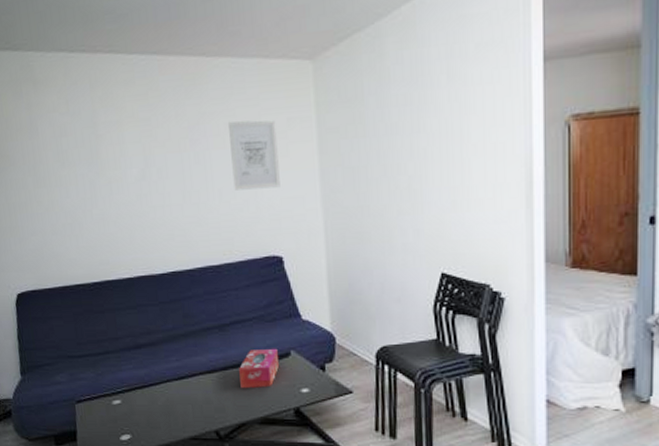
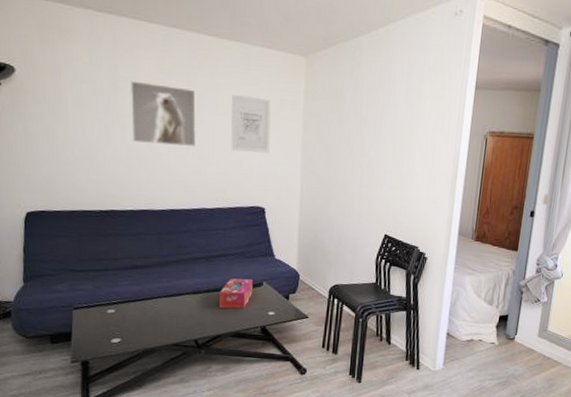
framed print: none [112,123,193,197] -> present [129,80,197,146]

